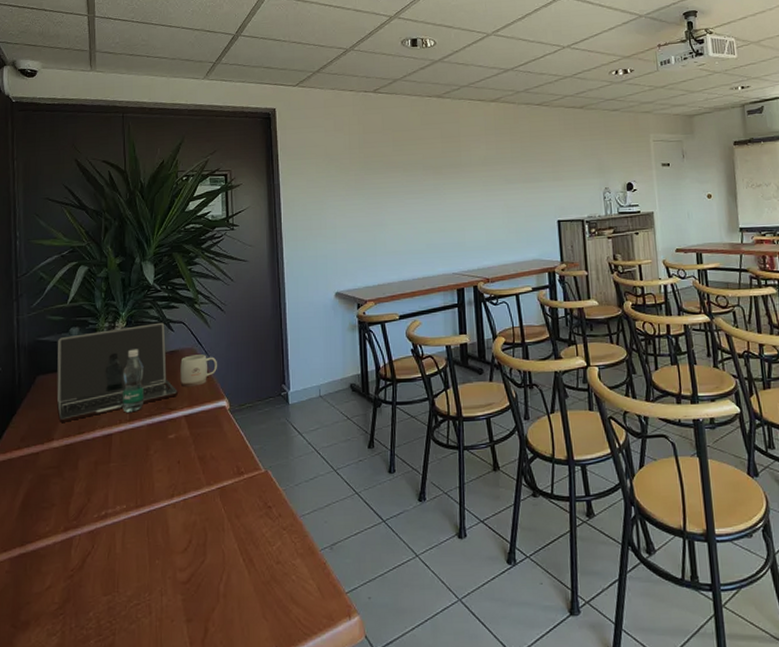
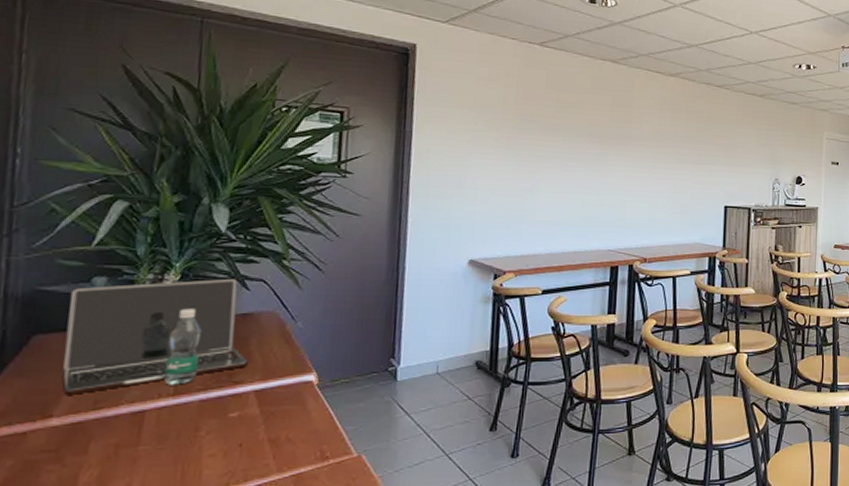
mug: present [180,354,218,388] -> none [252,320,308,358]

